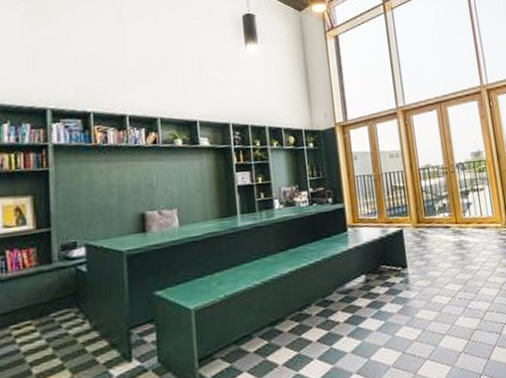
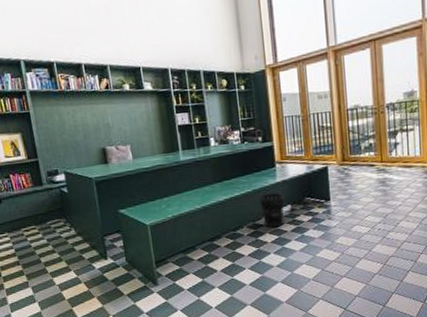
wastebasket: none [330,261,358,304] -> present [259,193,285,228]

